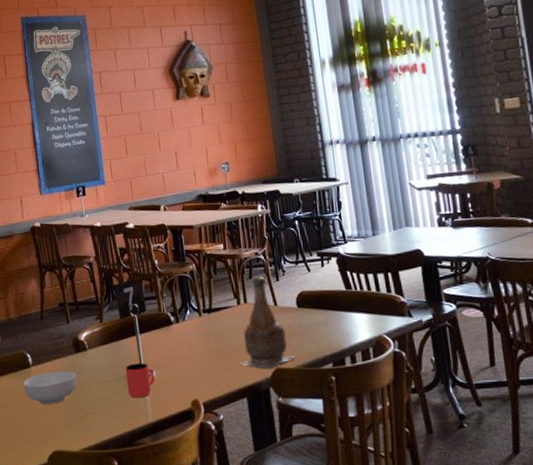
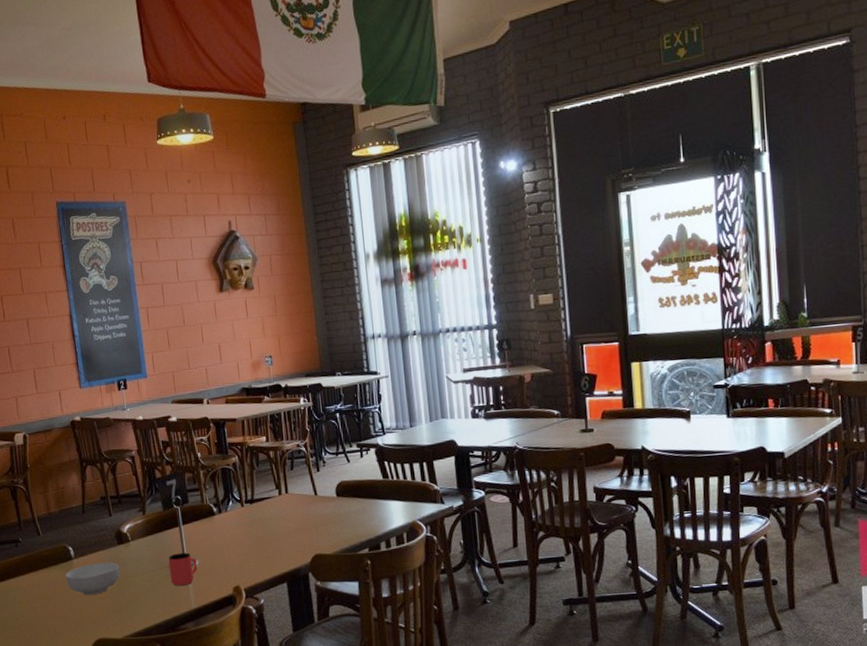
bottle: present [240,276,295,369] -> none [281,467,333,555]

